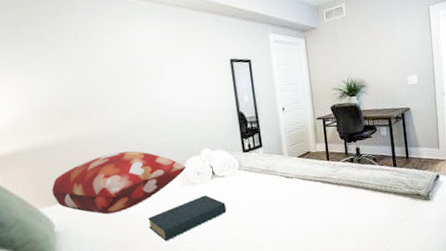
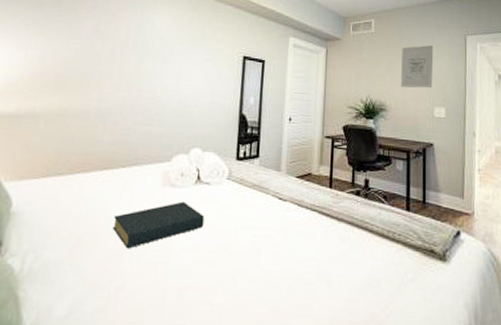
decorative pillow: present [51,151,187,215] -> none [21,134,172,203]
wall art: none [373,19,404,64] -> present [400,45,434,88]

